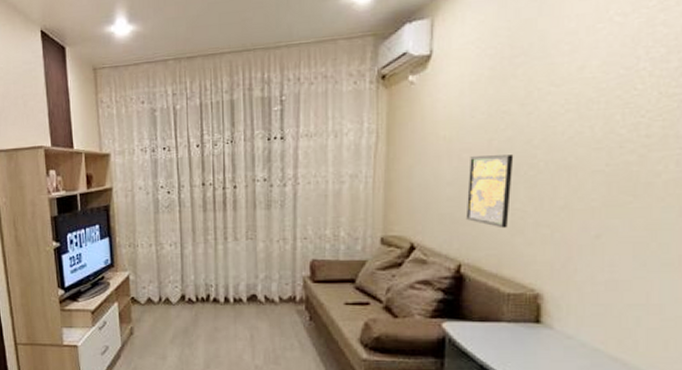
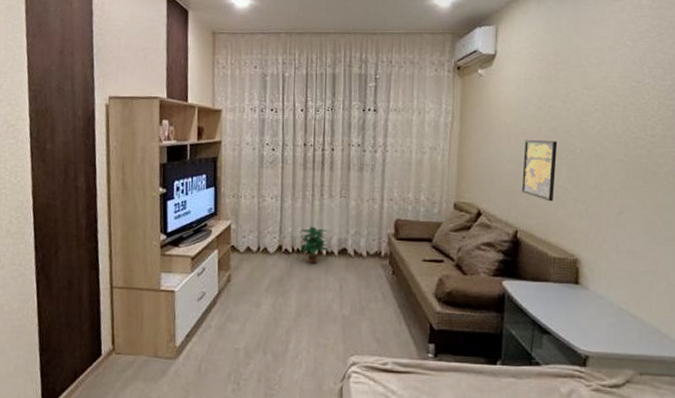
potted plant: none [204,272,236,312] -> present [300,226,328,263]

